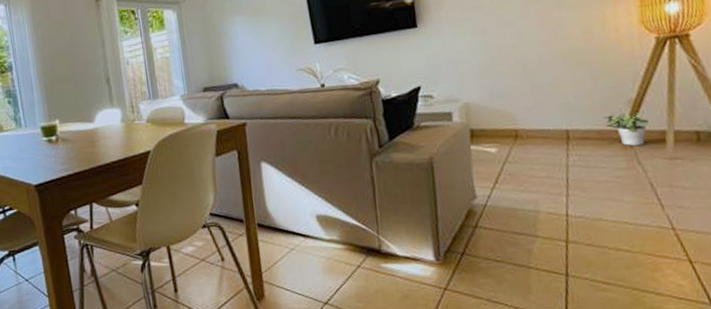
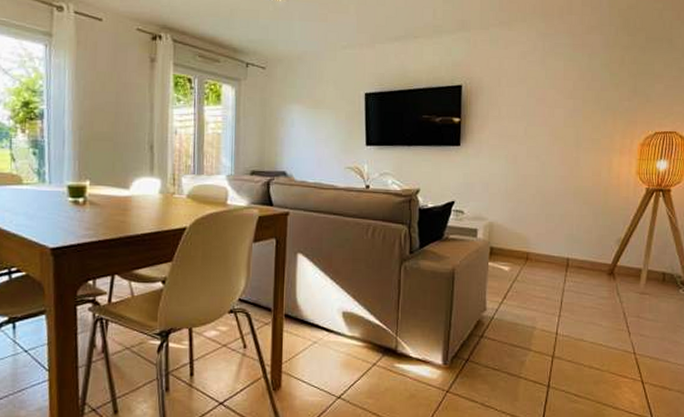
potted plant: present [603,112,650,146] -> none [597,248,631,279]

